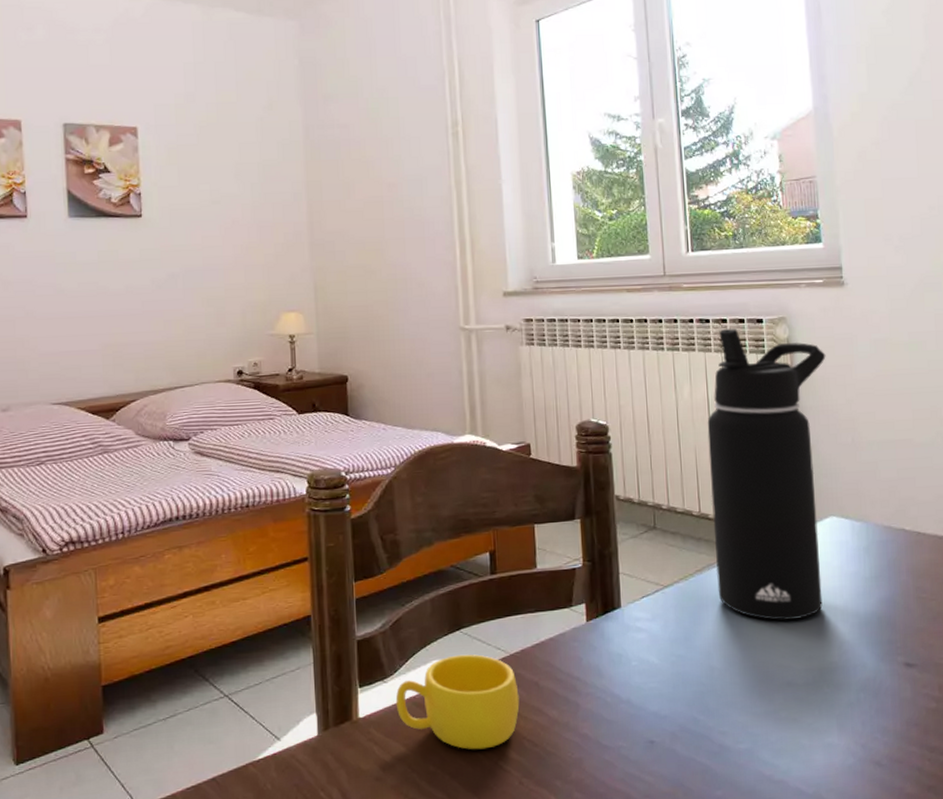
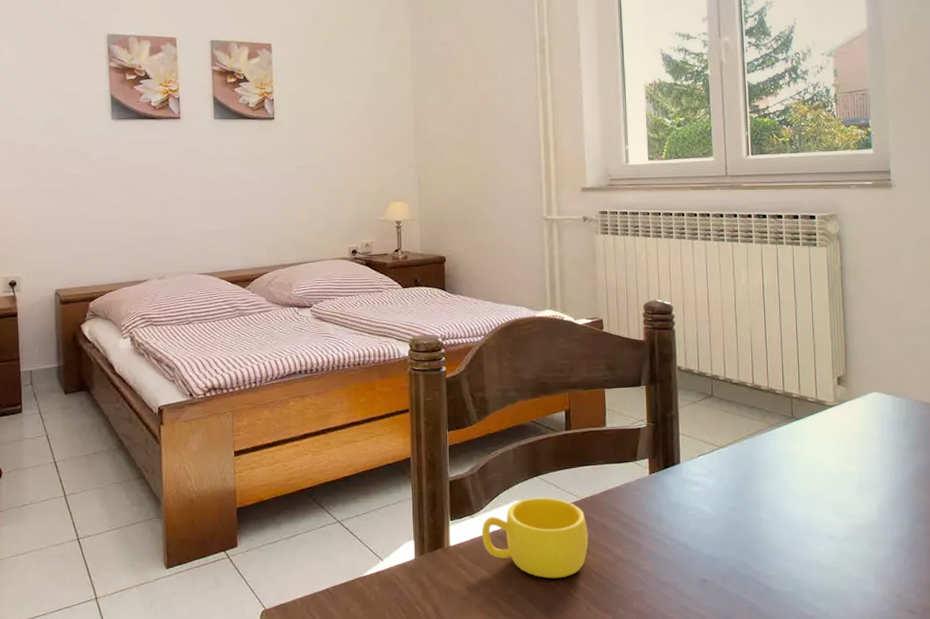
water bottle: present [707,328,826,621] -> none [762,223,873,481]

